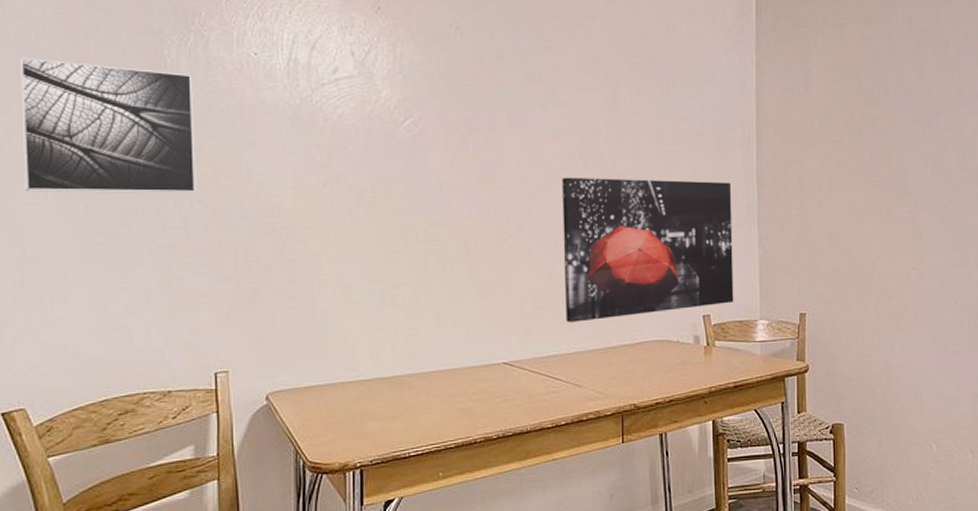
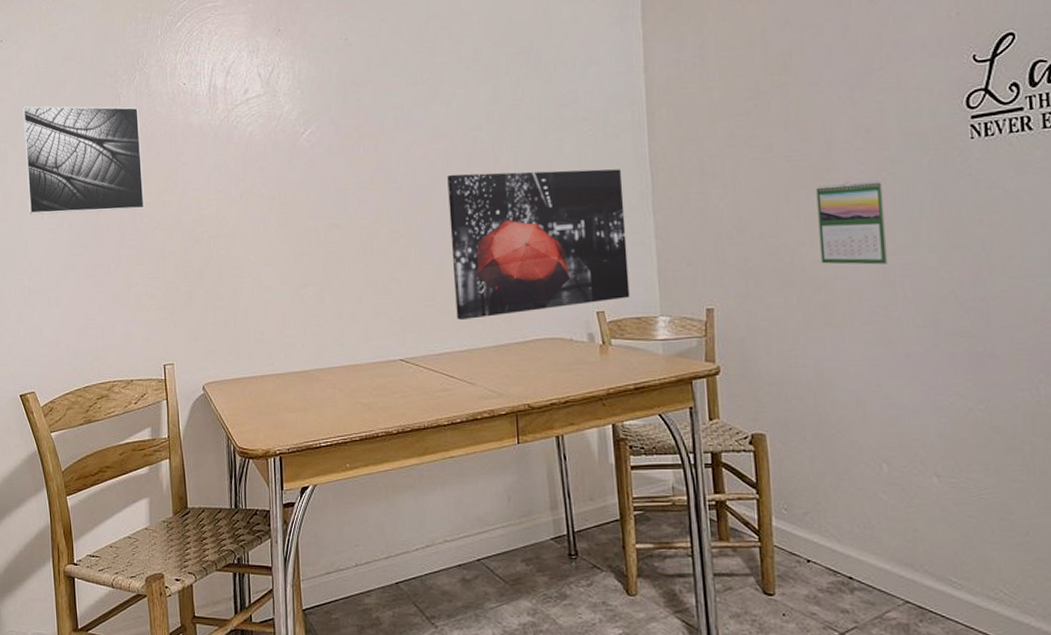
calendar: none [893,206,945,277] -> present [816,180,888,265]

